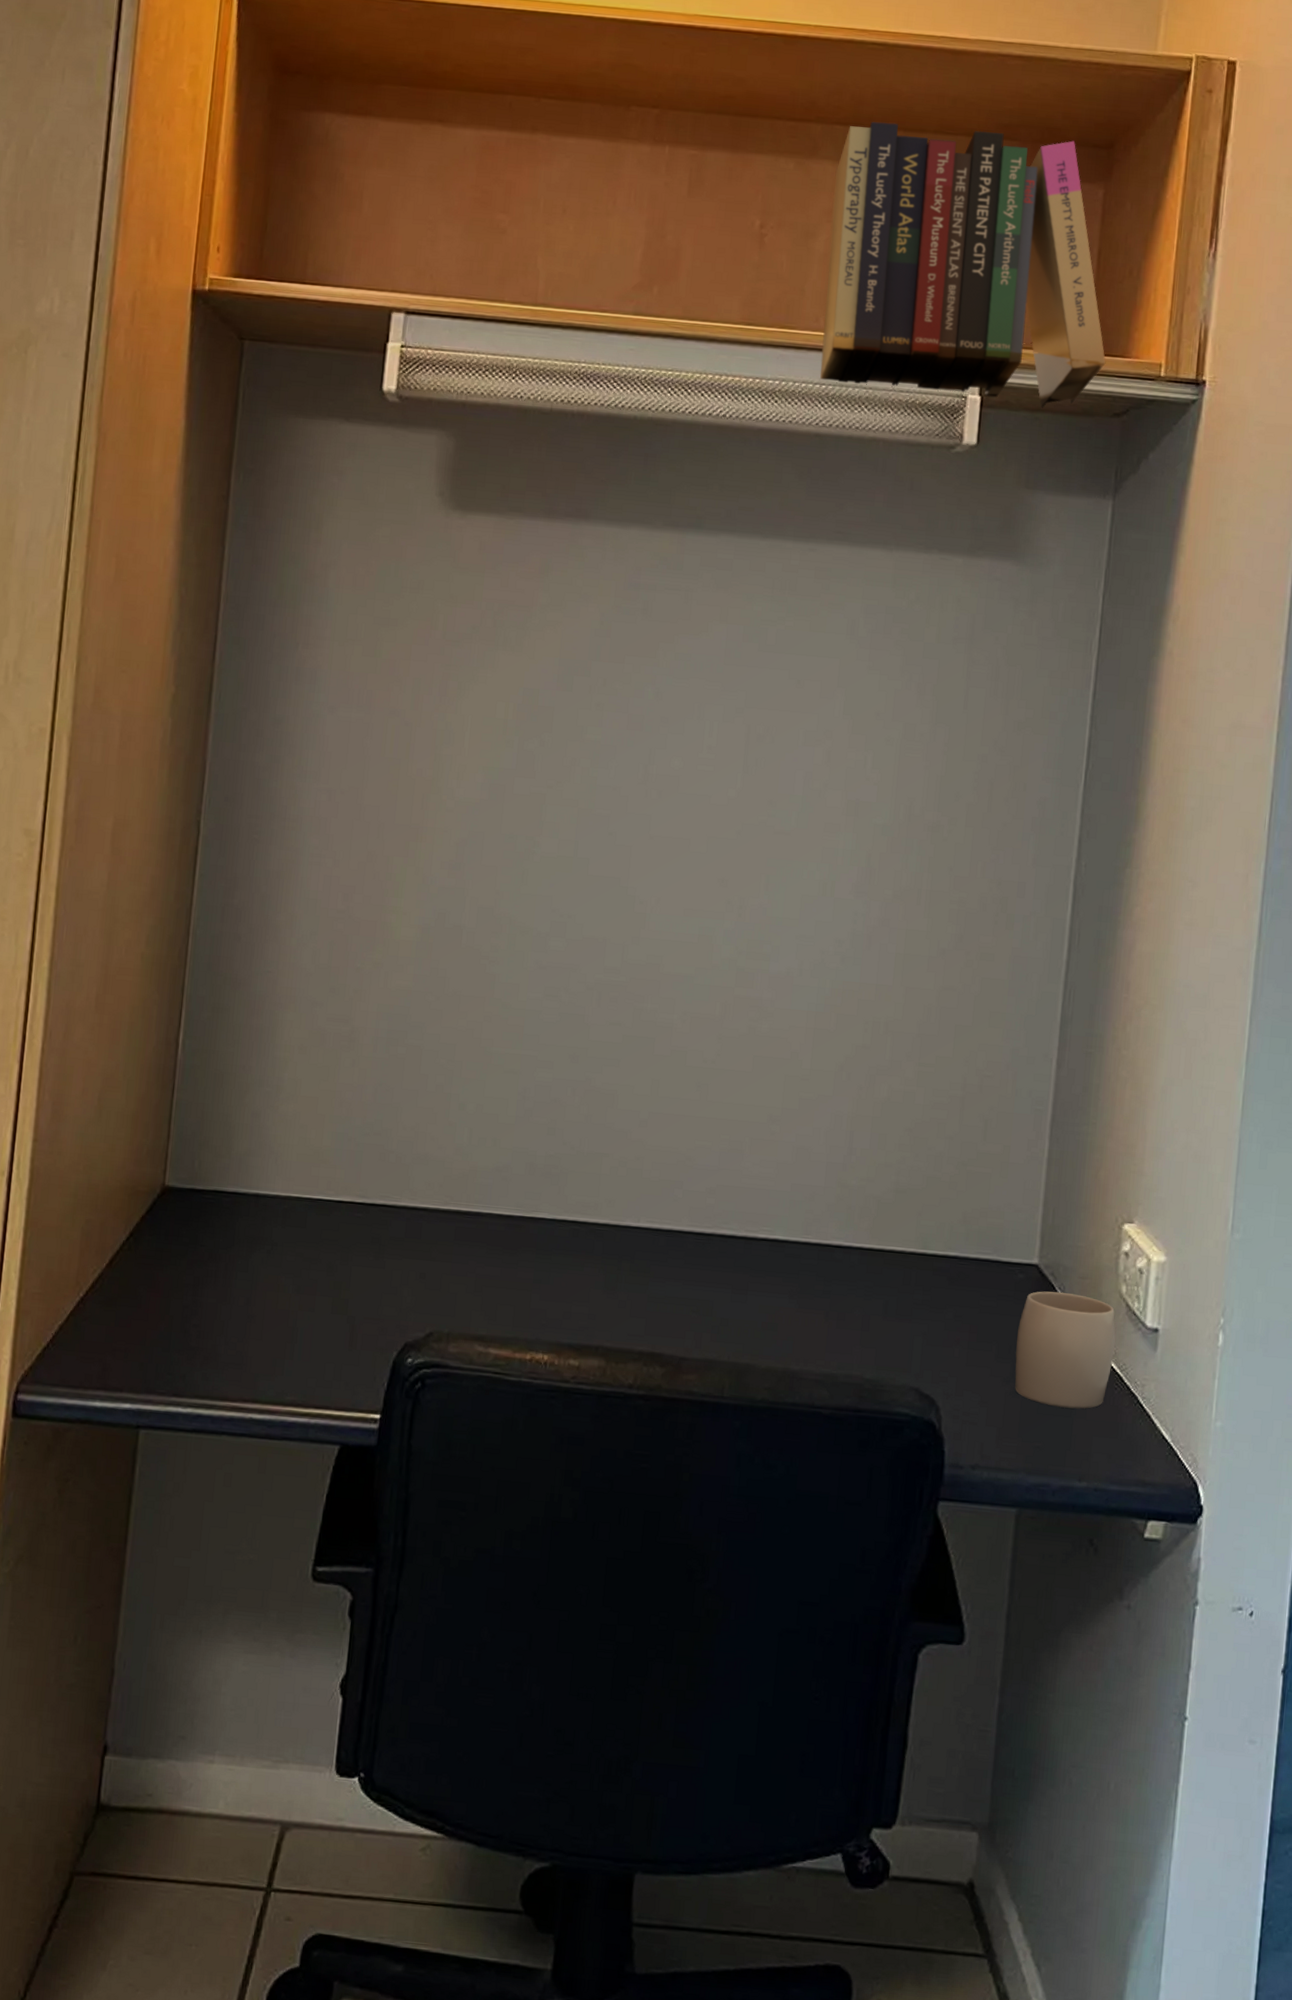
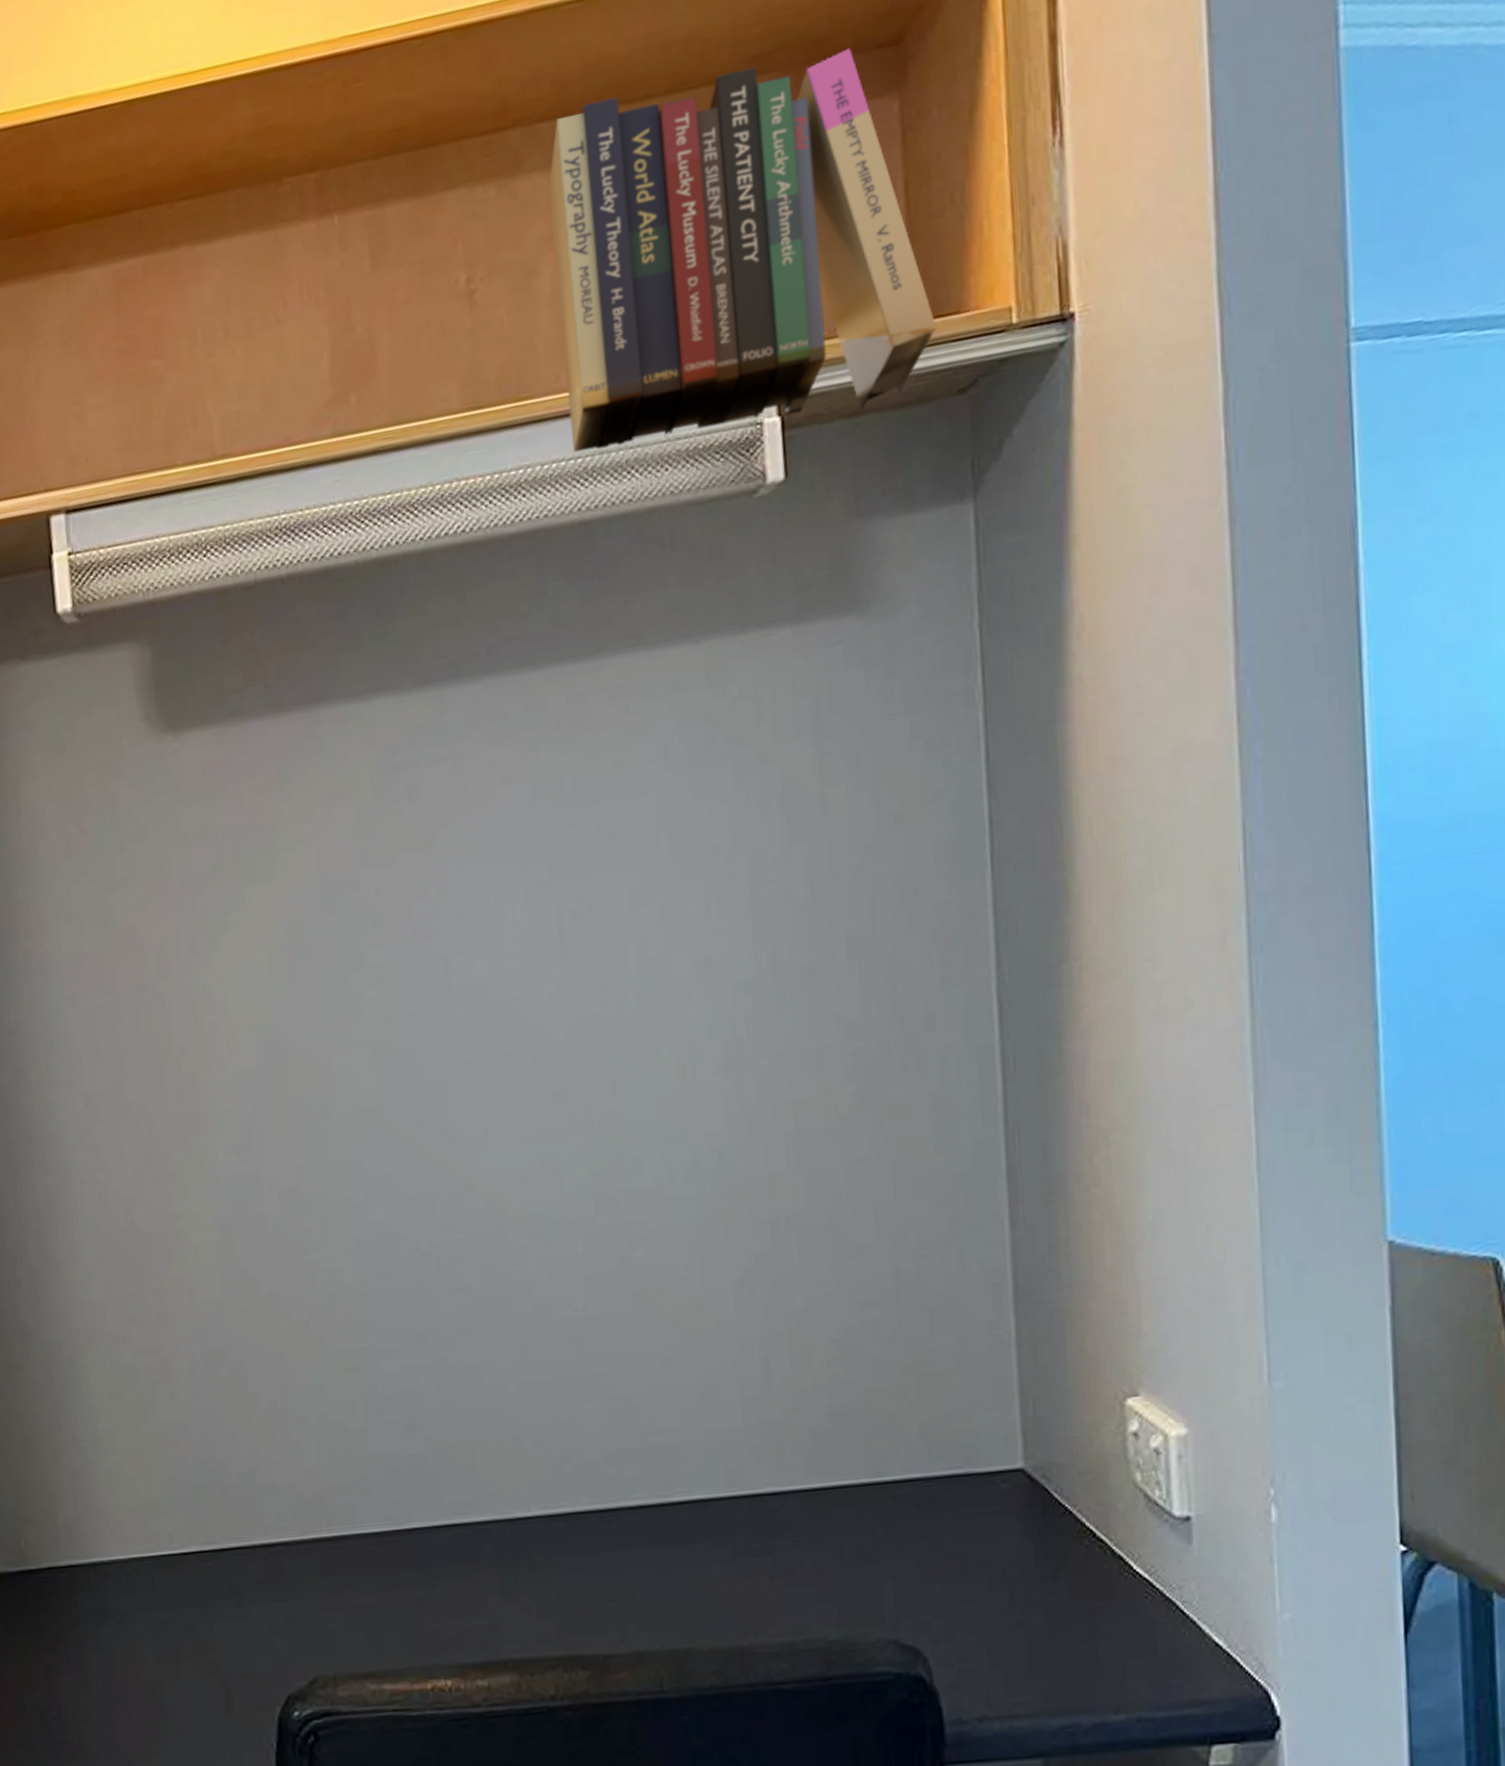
mug: present [1015,1291,1116,1409] -> none [1010,1494,1138,1632]

